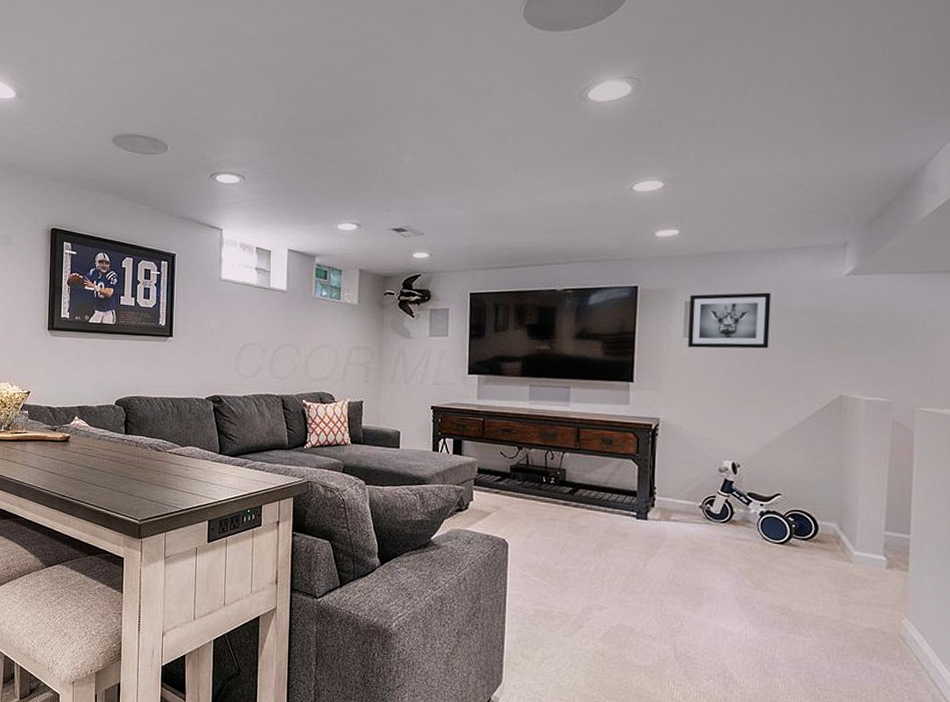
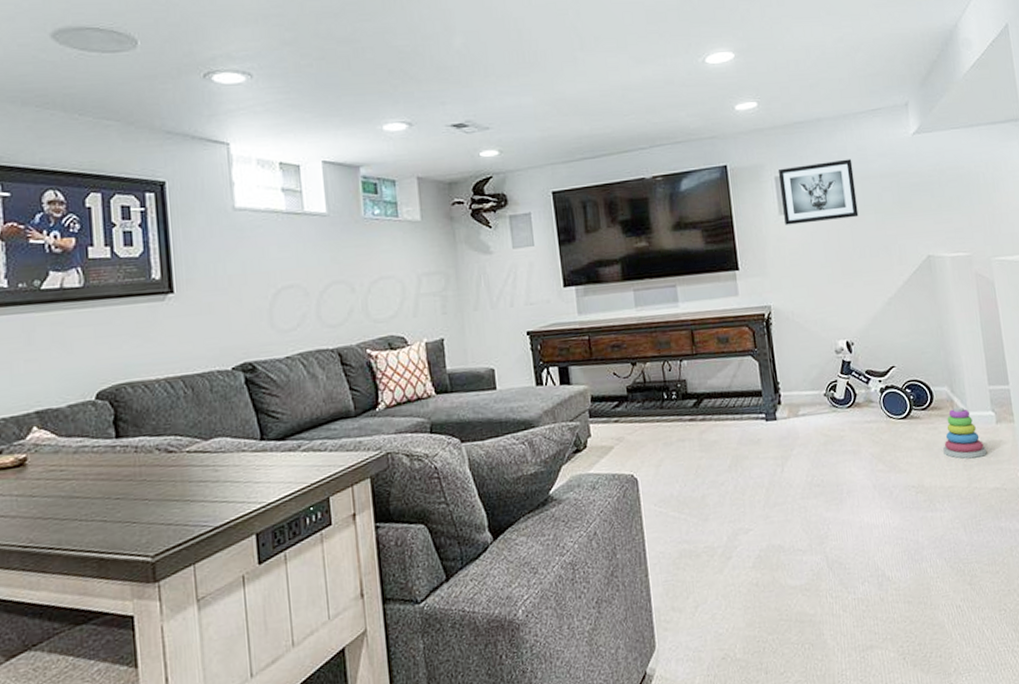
stacking toy: none [819,544,870,597] -> present [943,406,987,459]

